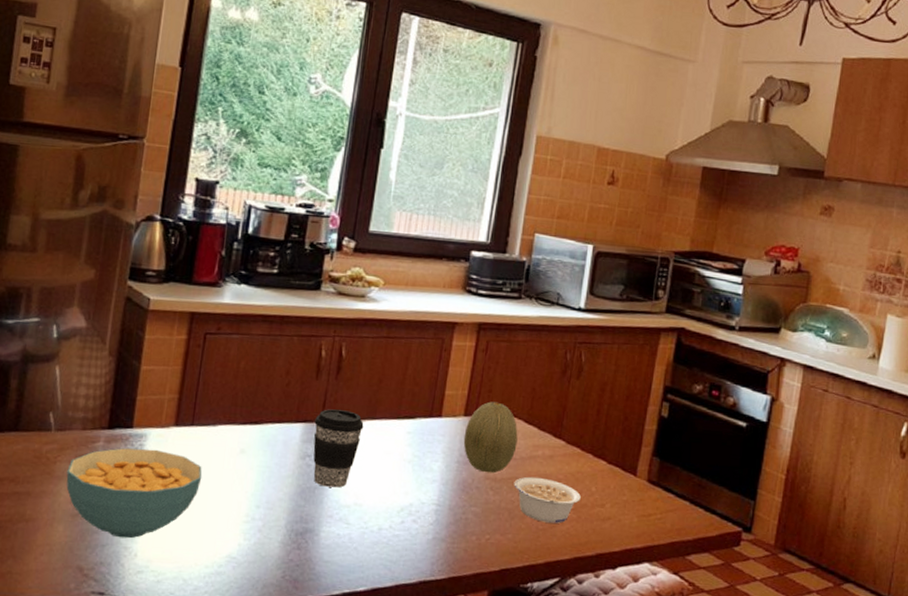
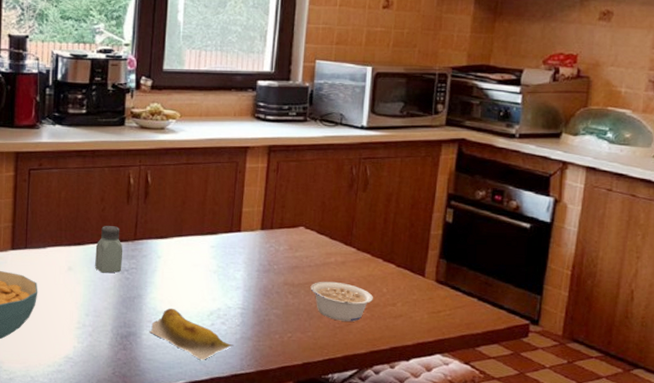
saltshaker: none [272,403,307,459] -> present [95,226,123,273]
coffee cup: present [313,409,364,488] -> none [129,229,172,297]
banana: none [329,502,425,564] -> present [149,309,234,360]
fruit: present [463,401,518,474] -> none [262,216,311,280]

